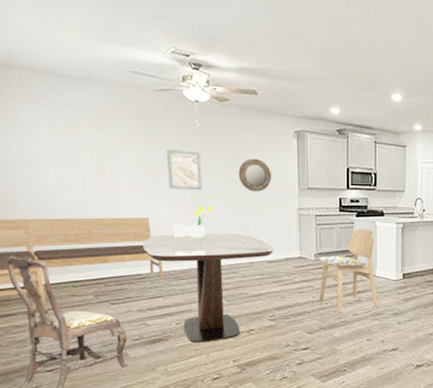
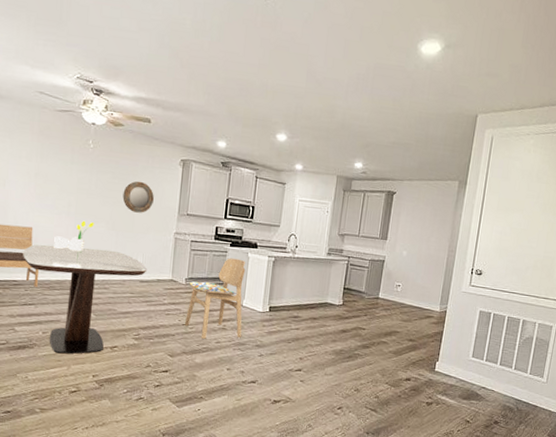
wall art: present [166,148,202,191] -> none [55,164,91,207]

